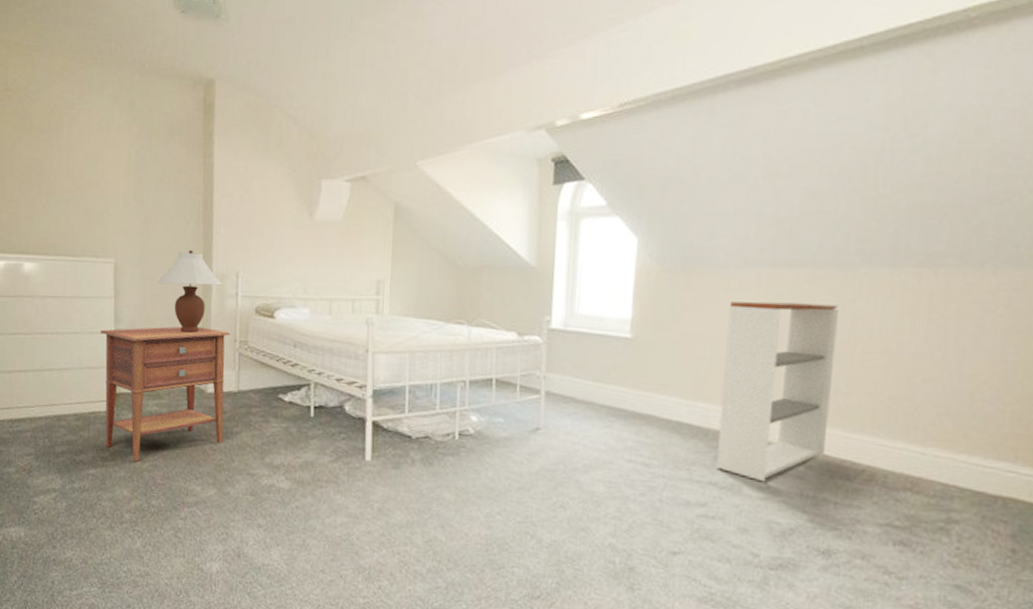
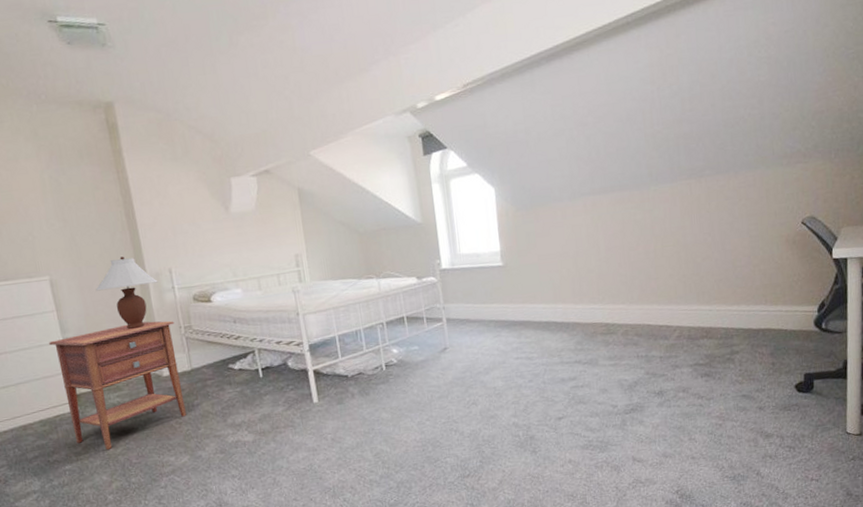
bookshelf: present [716,301,839,482] -> none [568,216,648,353]

